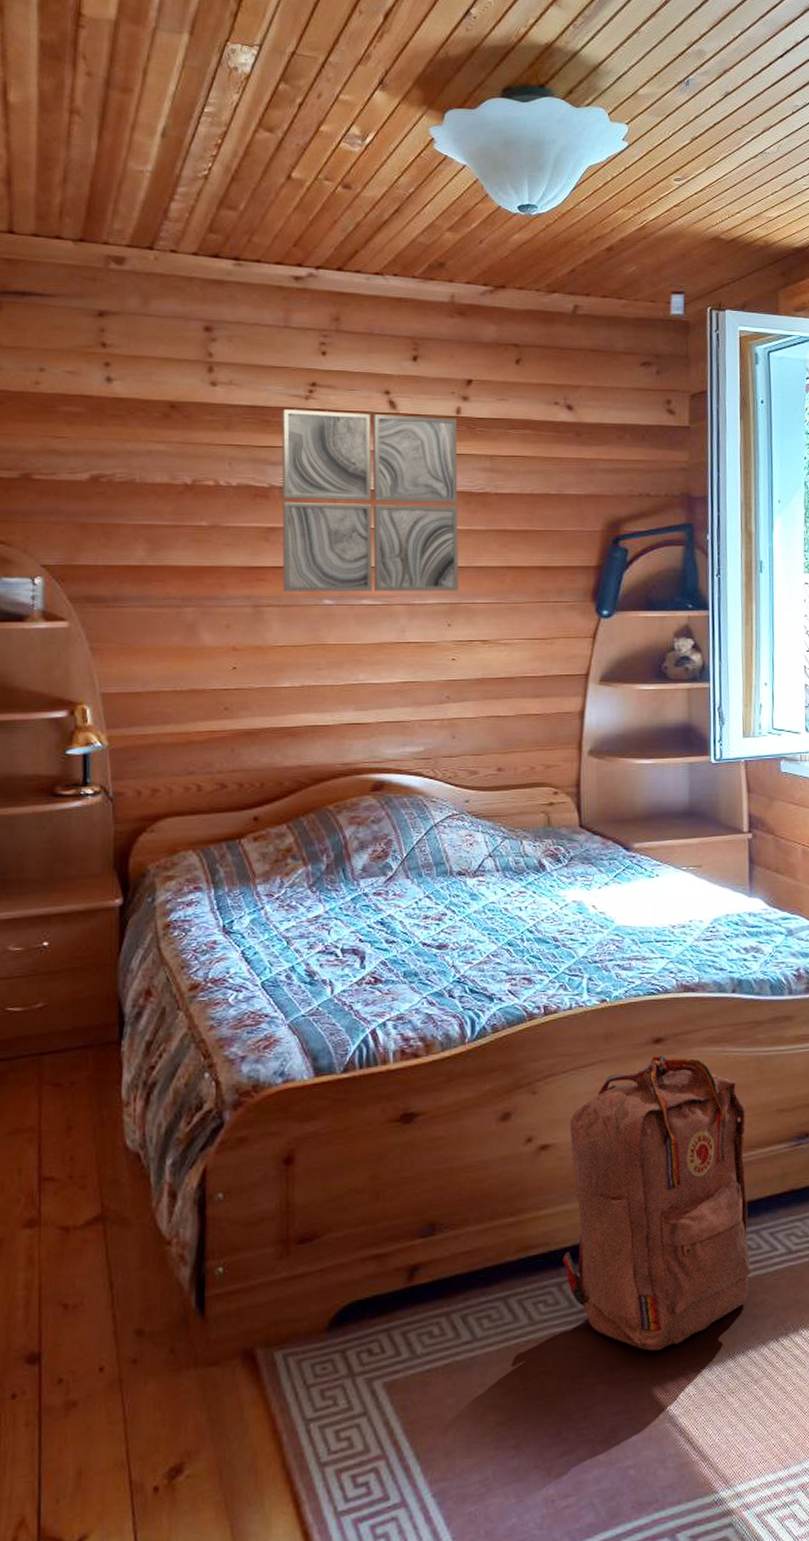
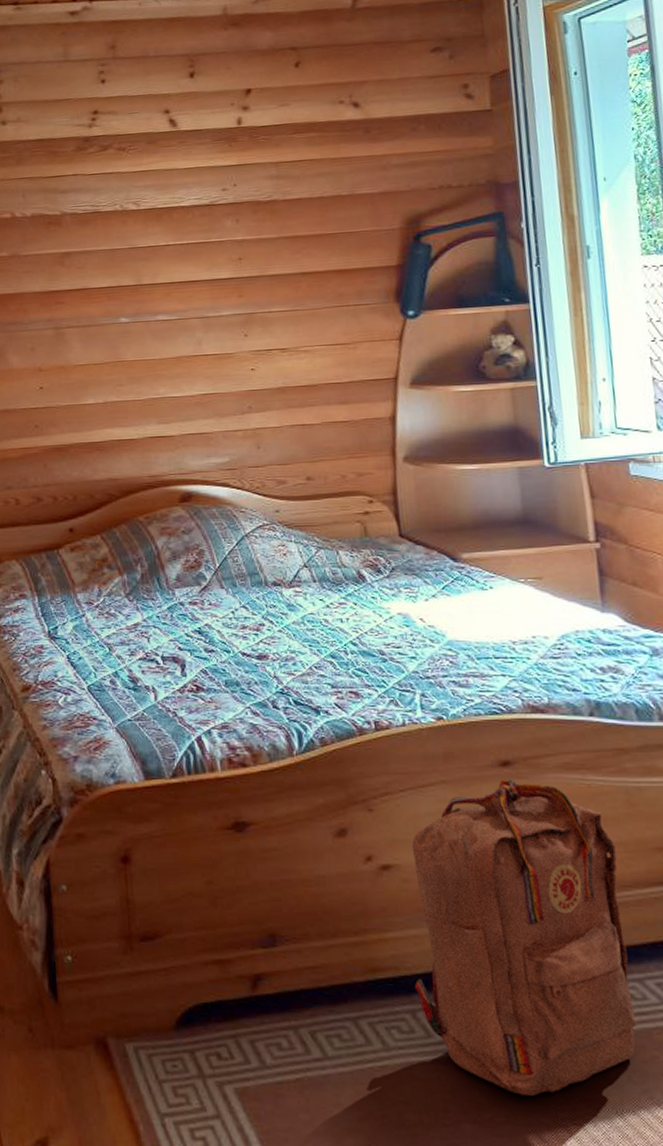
wall art: present [281,409,458,593] -> none [68,129,253,314]

